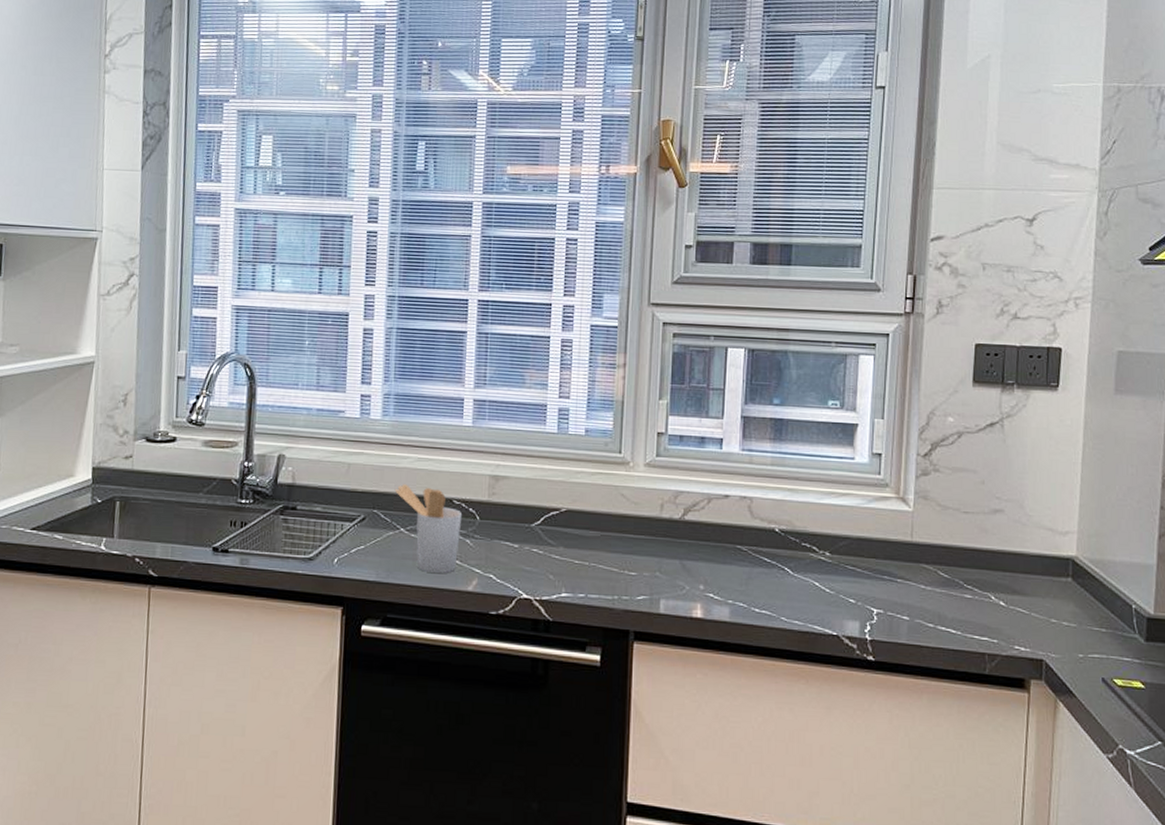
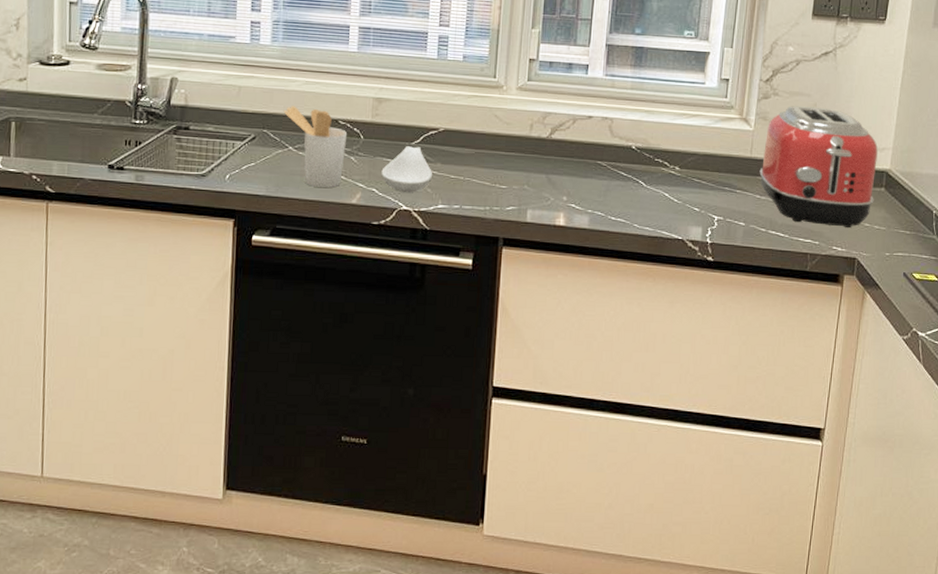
spoon rest: none [499,528,554,579] -> present [381,146,432,192]
toaster: none [922,483,1060,624] -> present [759,106,878,227]

